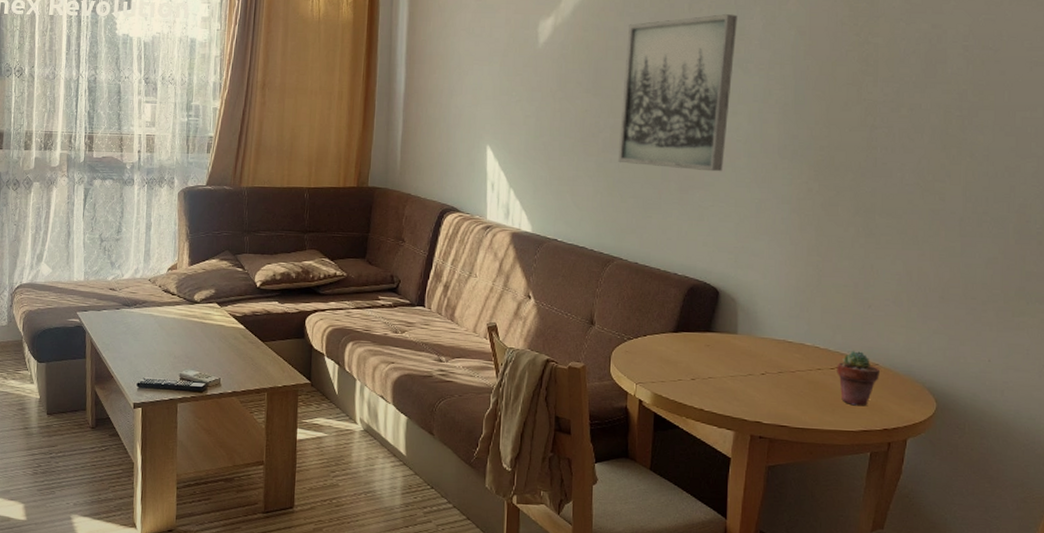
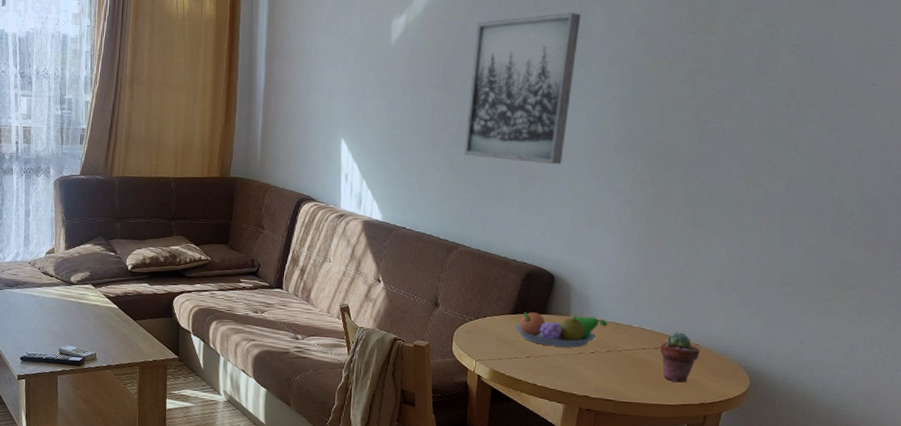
fruit bowl: none [677,330,778,369] -> present [514,312,607,348]

